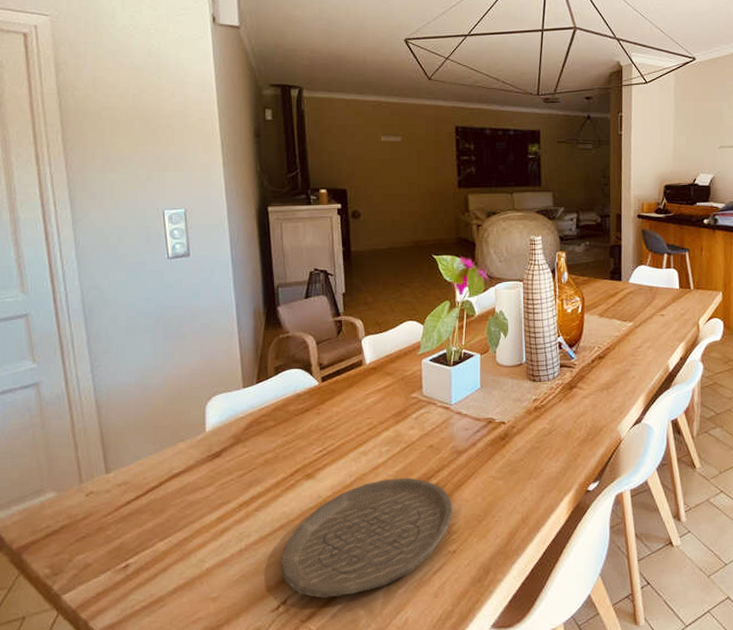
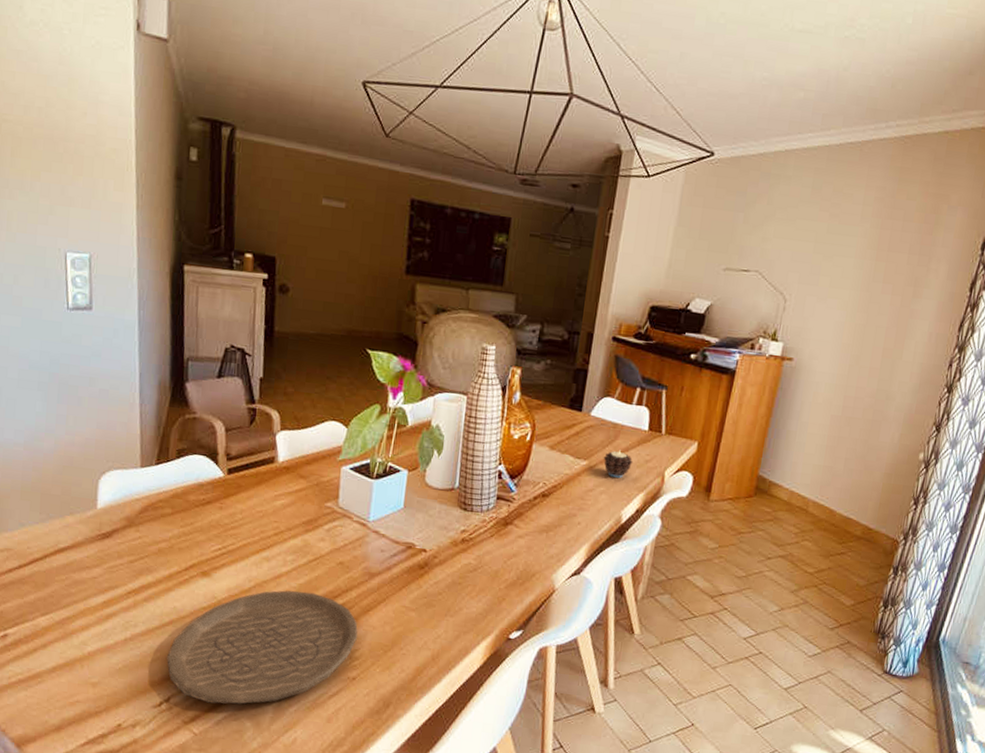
candle: none [645,308,671,333] -> present [603,450,633,478]

